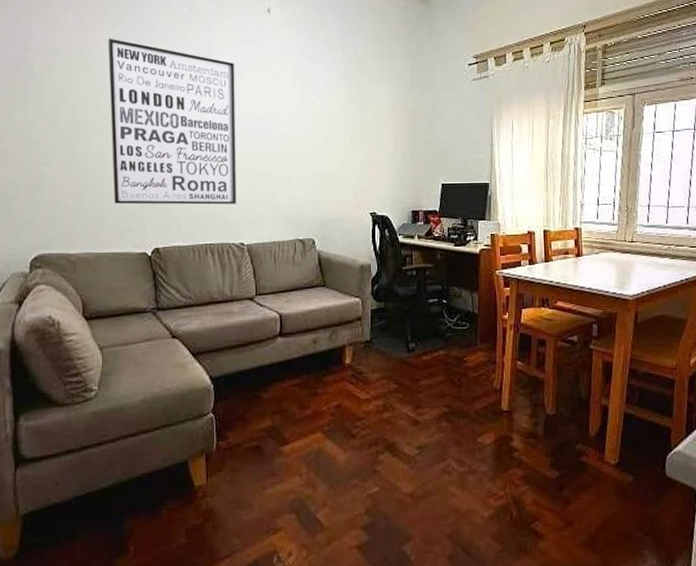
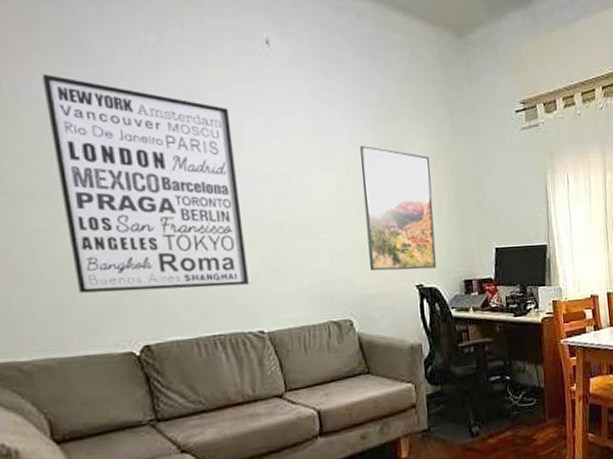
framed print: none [333,93,391,199] -> present [360,146,437,271]

